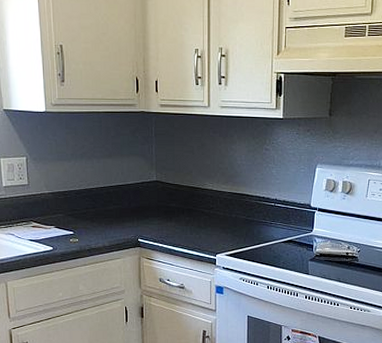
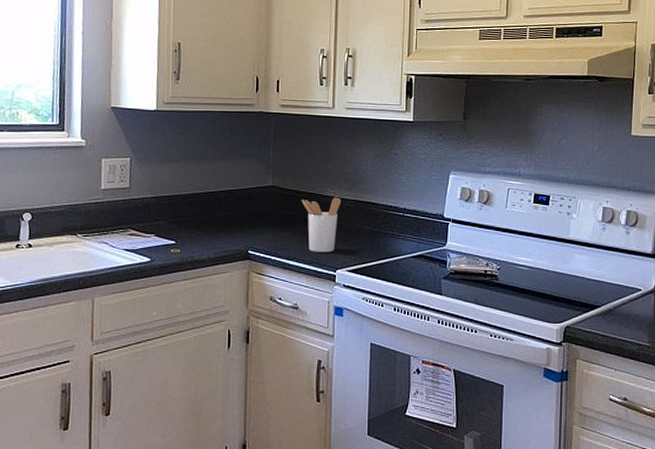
utensil holder: none [183,190,219,239] -> present [301,197,342,253]

